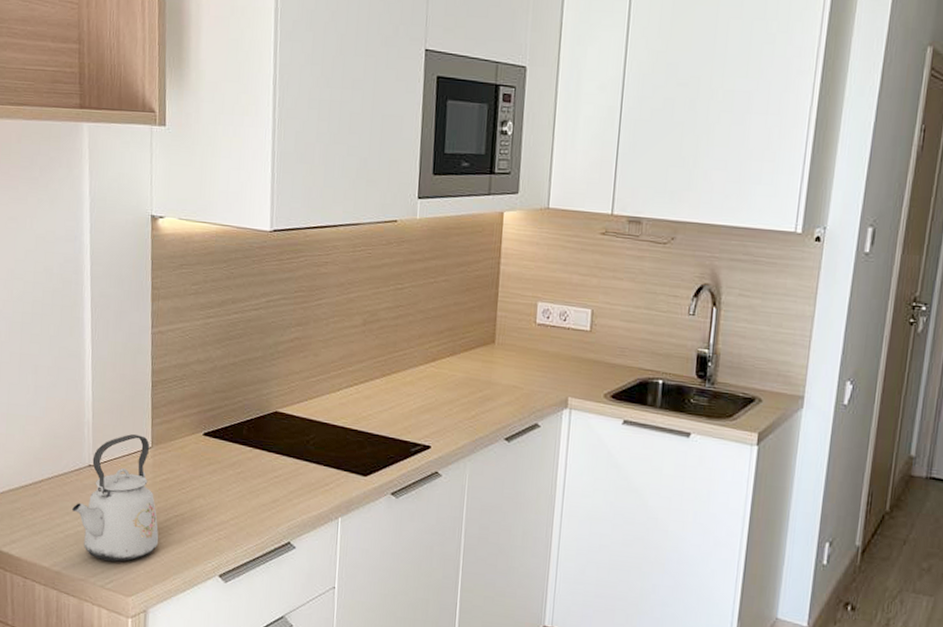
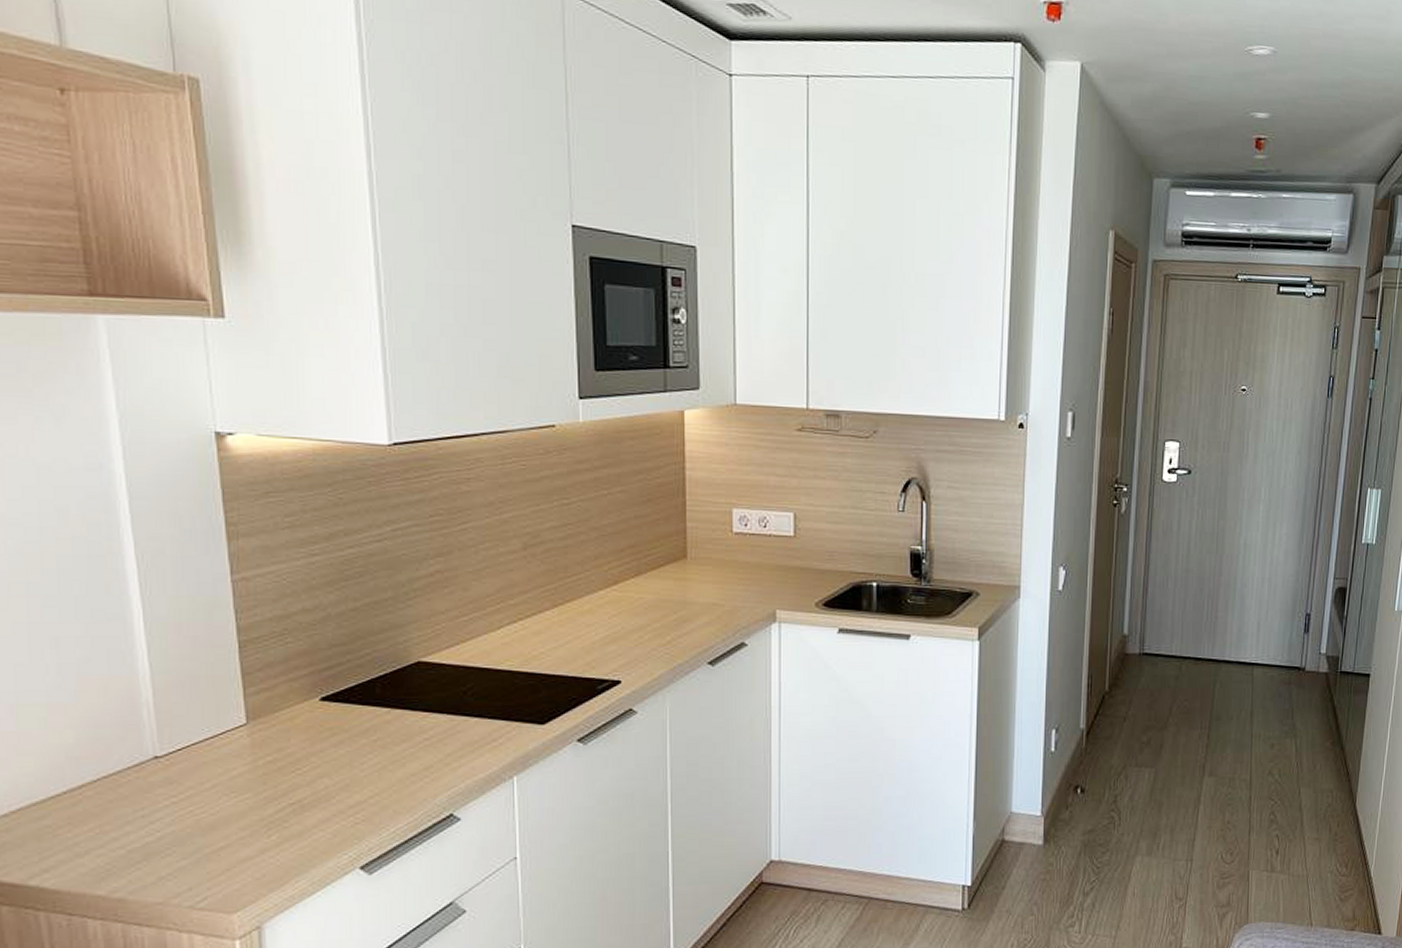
kettle: present [71,434,159,562] -> none [133,711,270,874]

